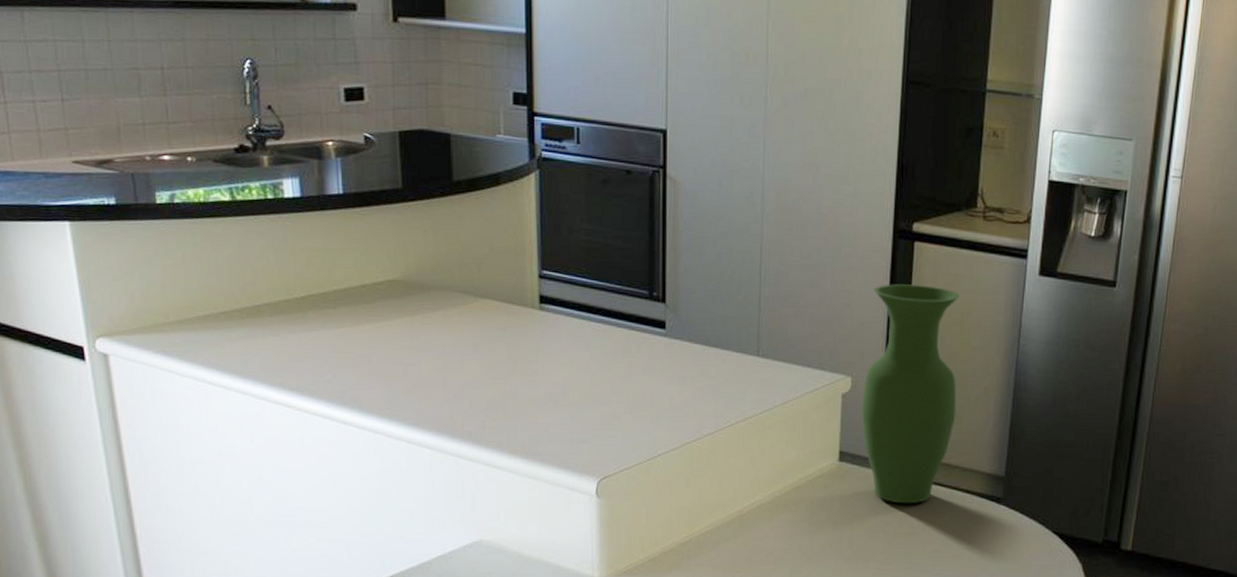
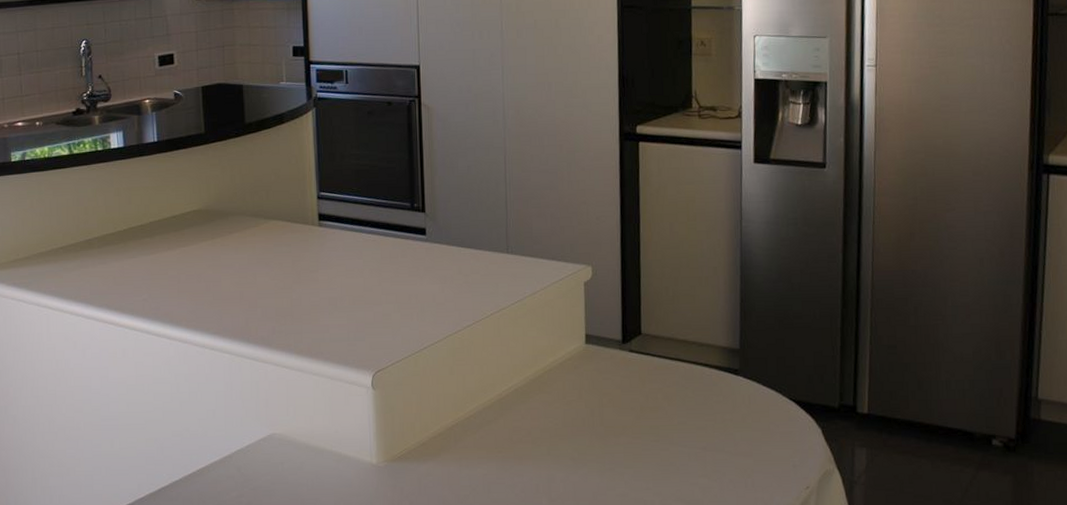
vase: present [861,284,960,504] -> none [602,179,689,380]

